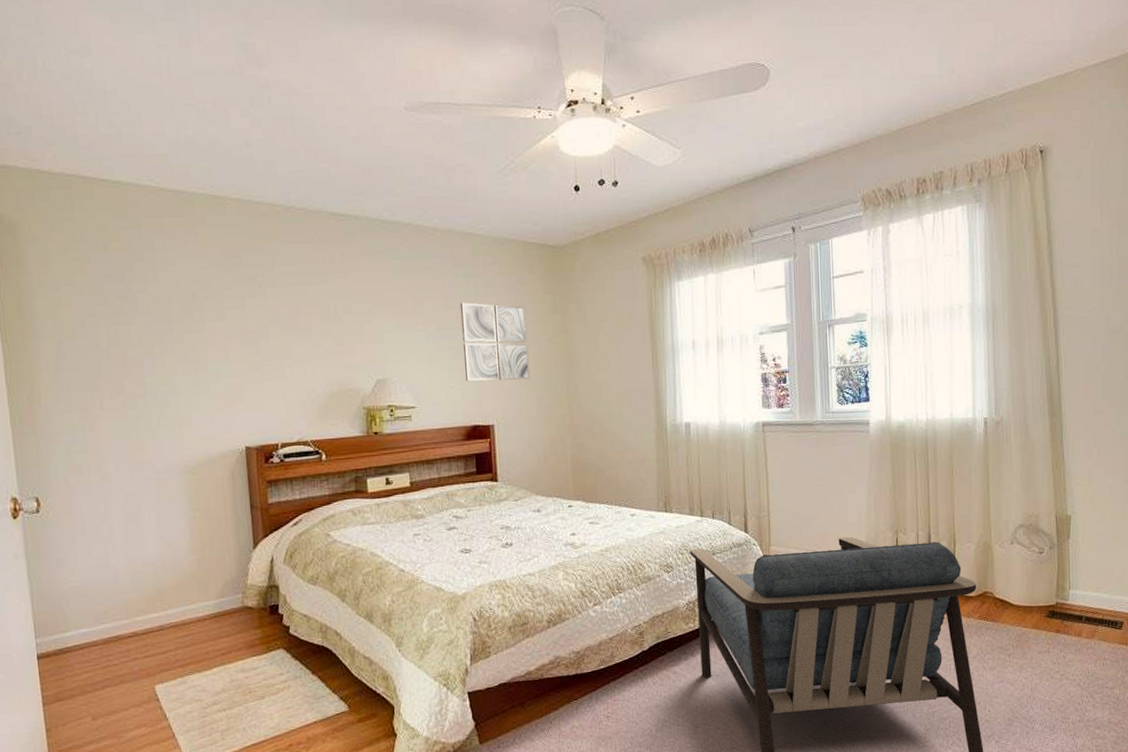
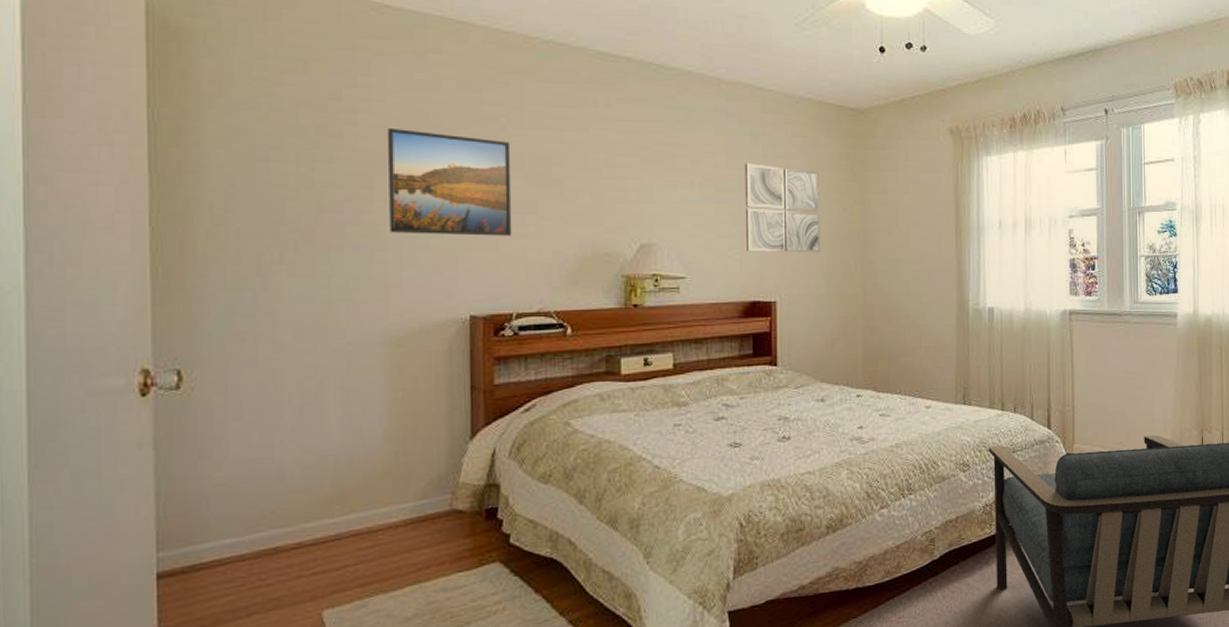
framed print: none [171,293,273,381] -> present [388,129,512,236]

